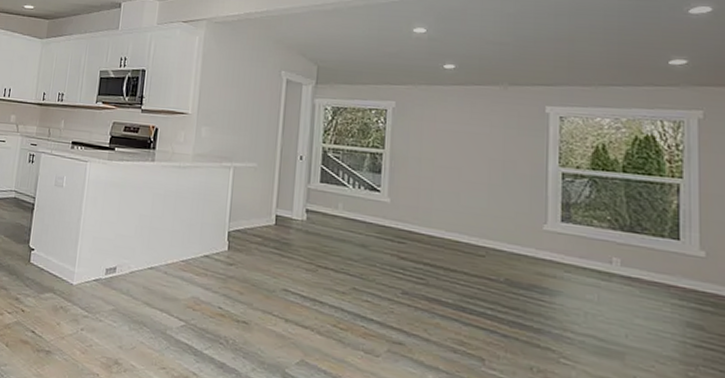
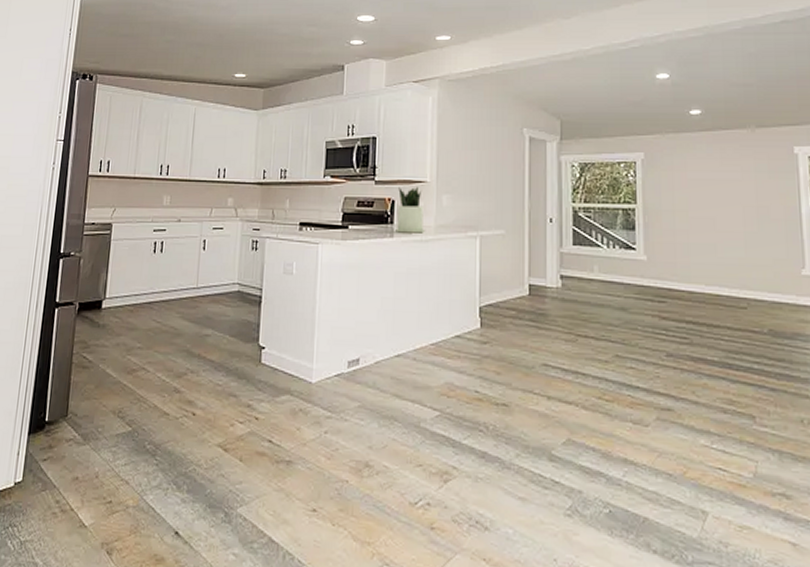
planter: none [157,116,185,160] -> present [395,186,426,234]

